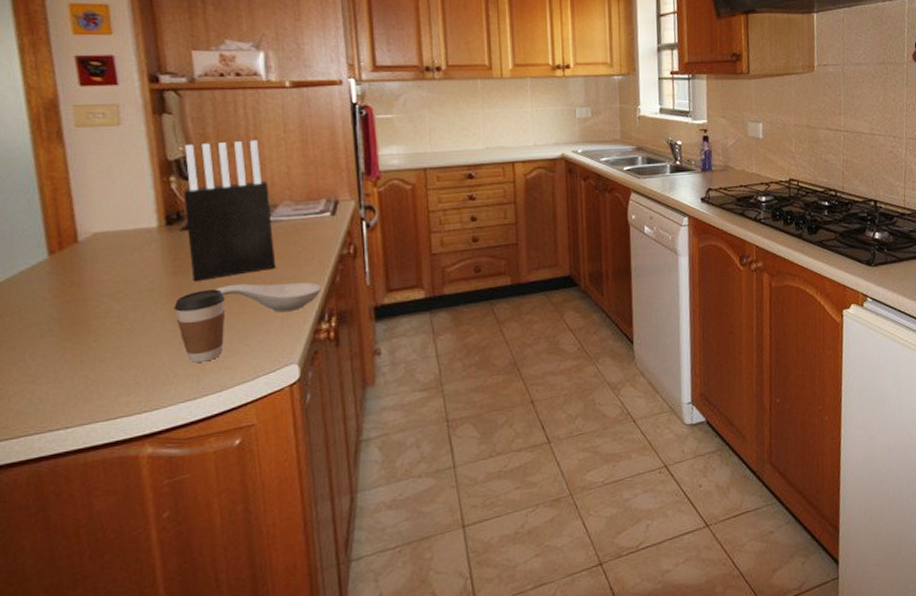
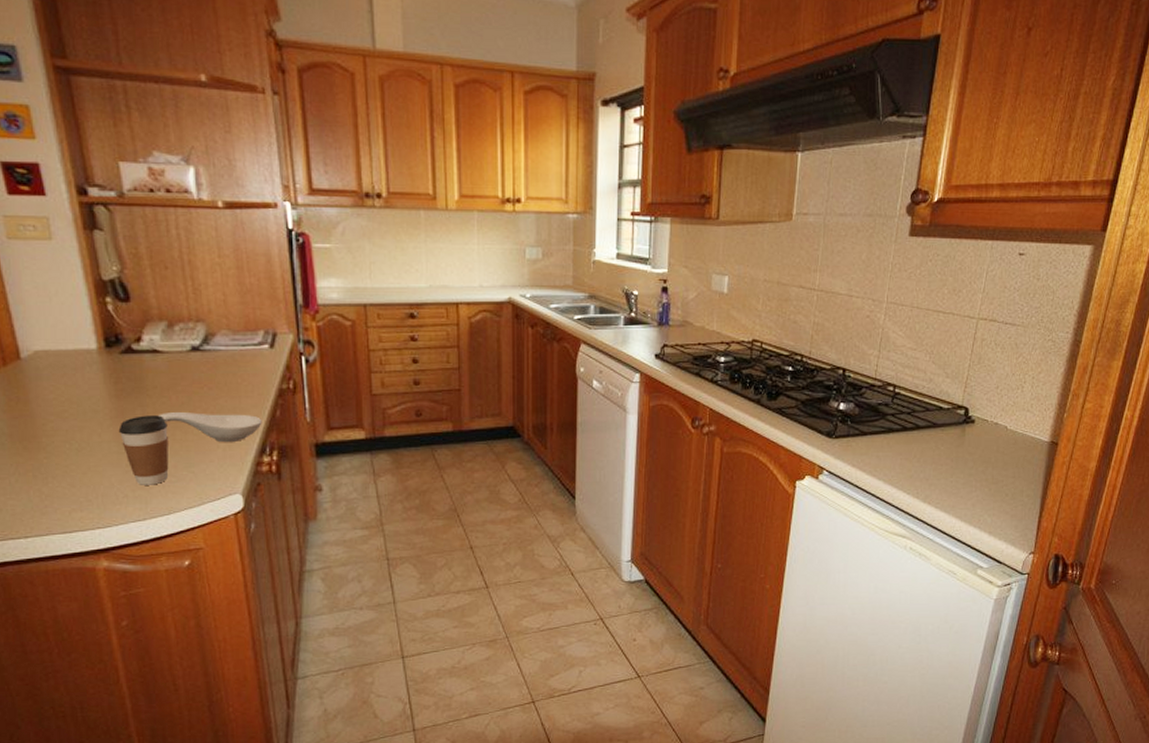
knife block: present [183,140,276,281] -> none [119,263,216,406]

